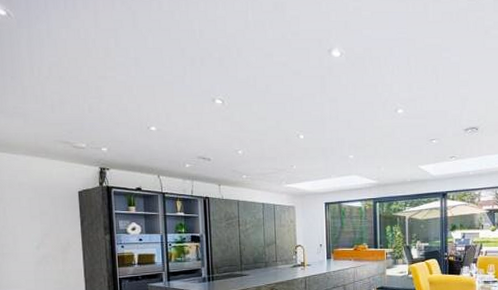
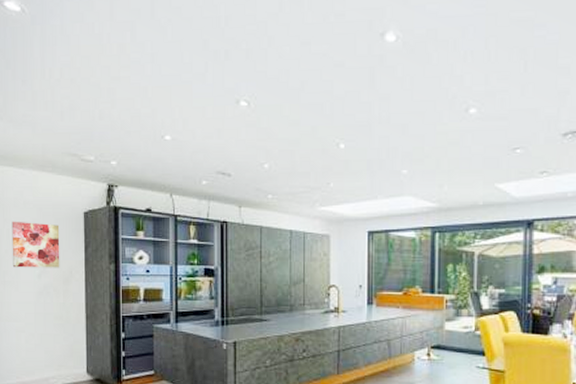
wall art: none [7,200,58,241] -> present [12,221,60,268]

